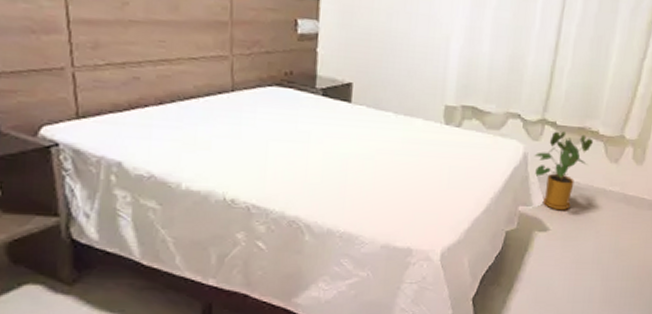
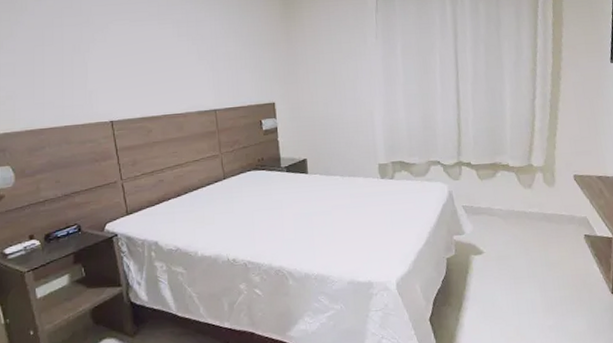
house plant: present [534,131,593,211] -> none [457,169,506,236]

